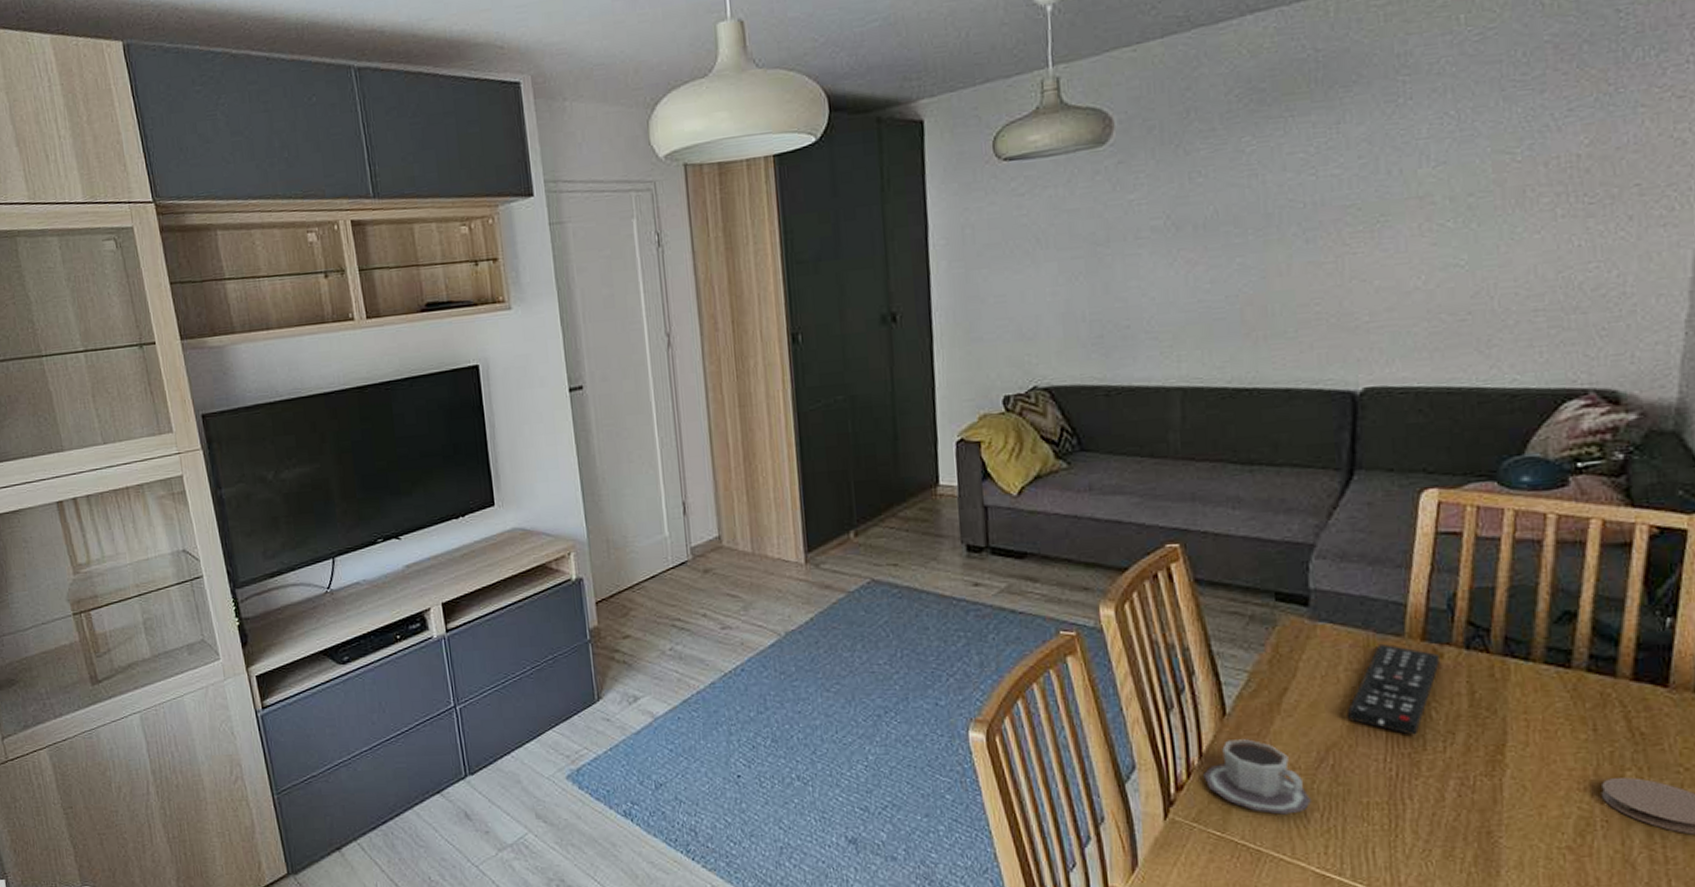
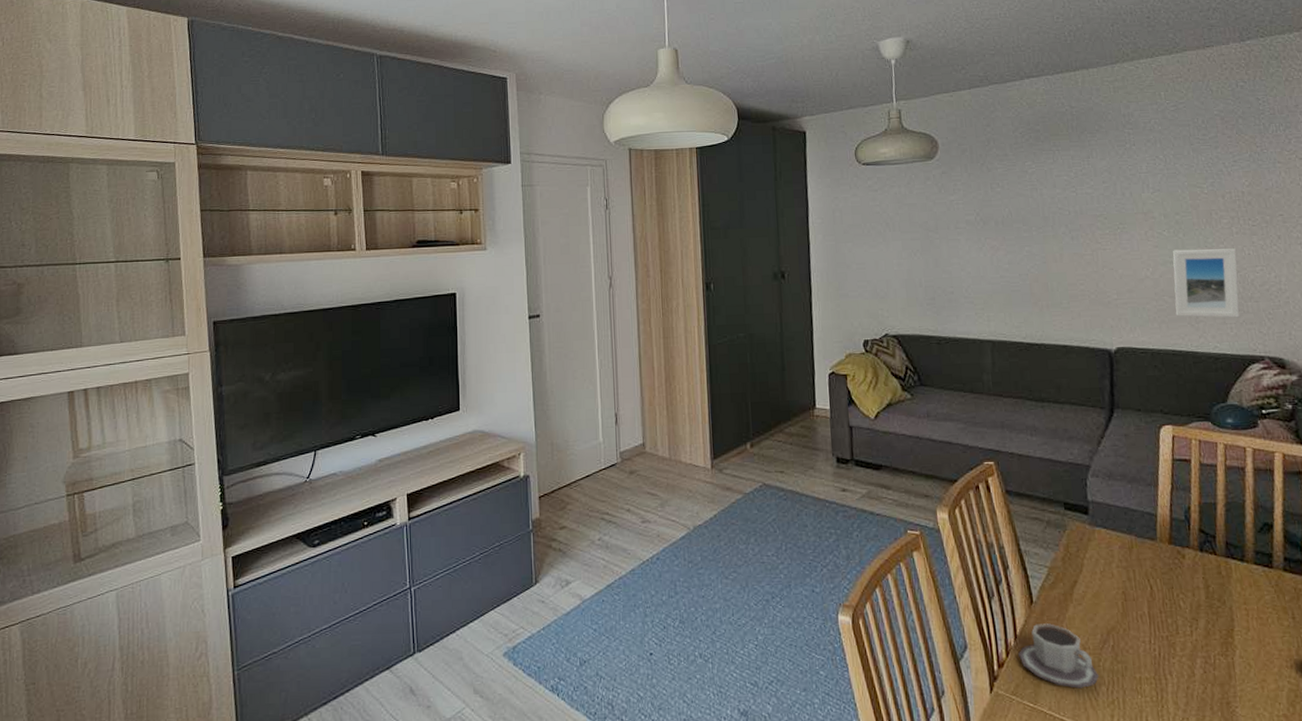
remote control: present [1348,643,1440,736] -> none [1121,545,1183,622]
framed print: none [1456,239,1559,341] -> present [1173,248,1240,318]

